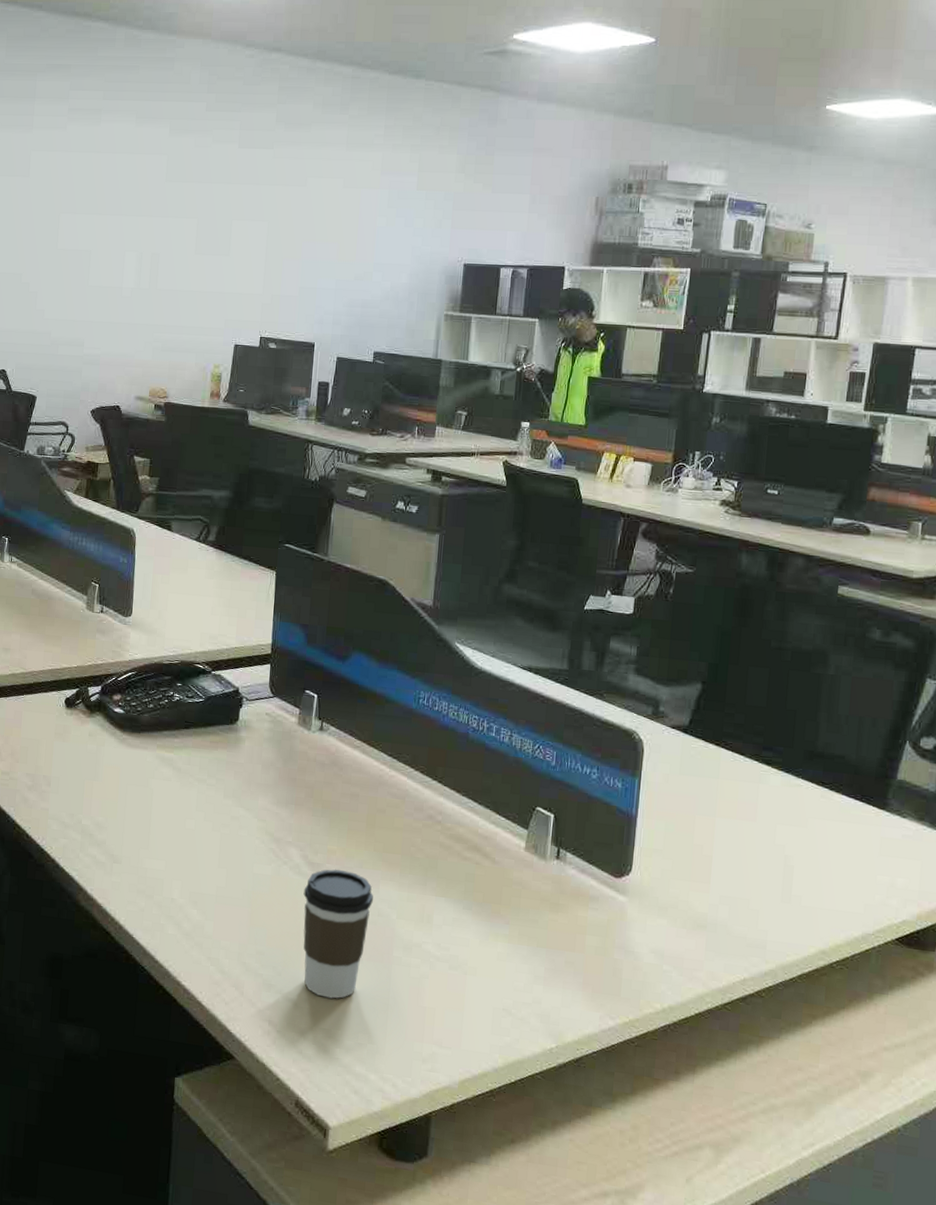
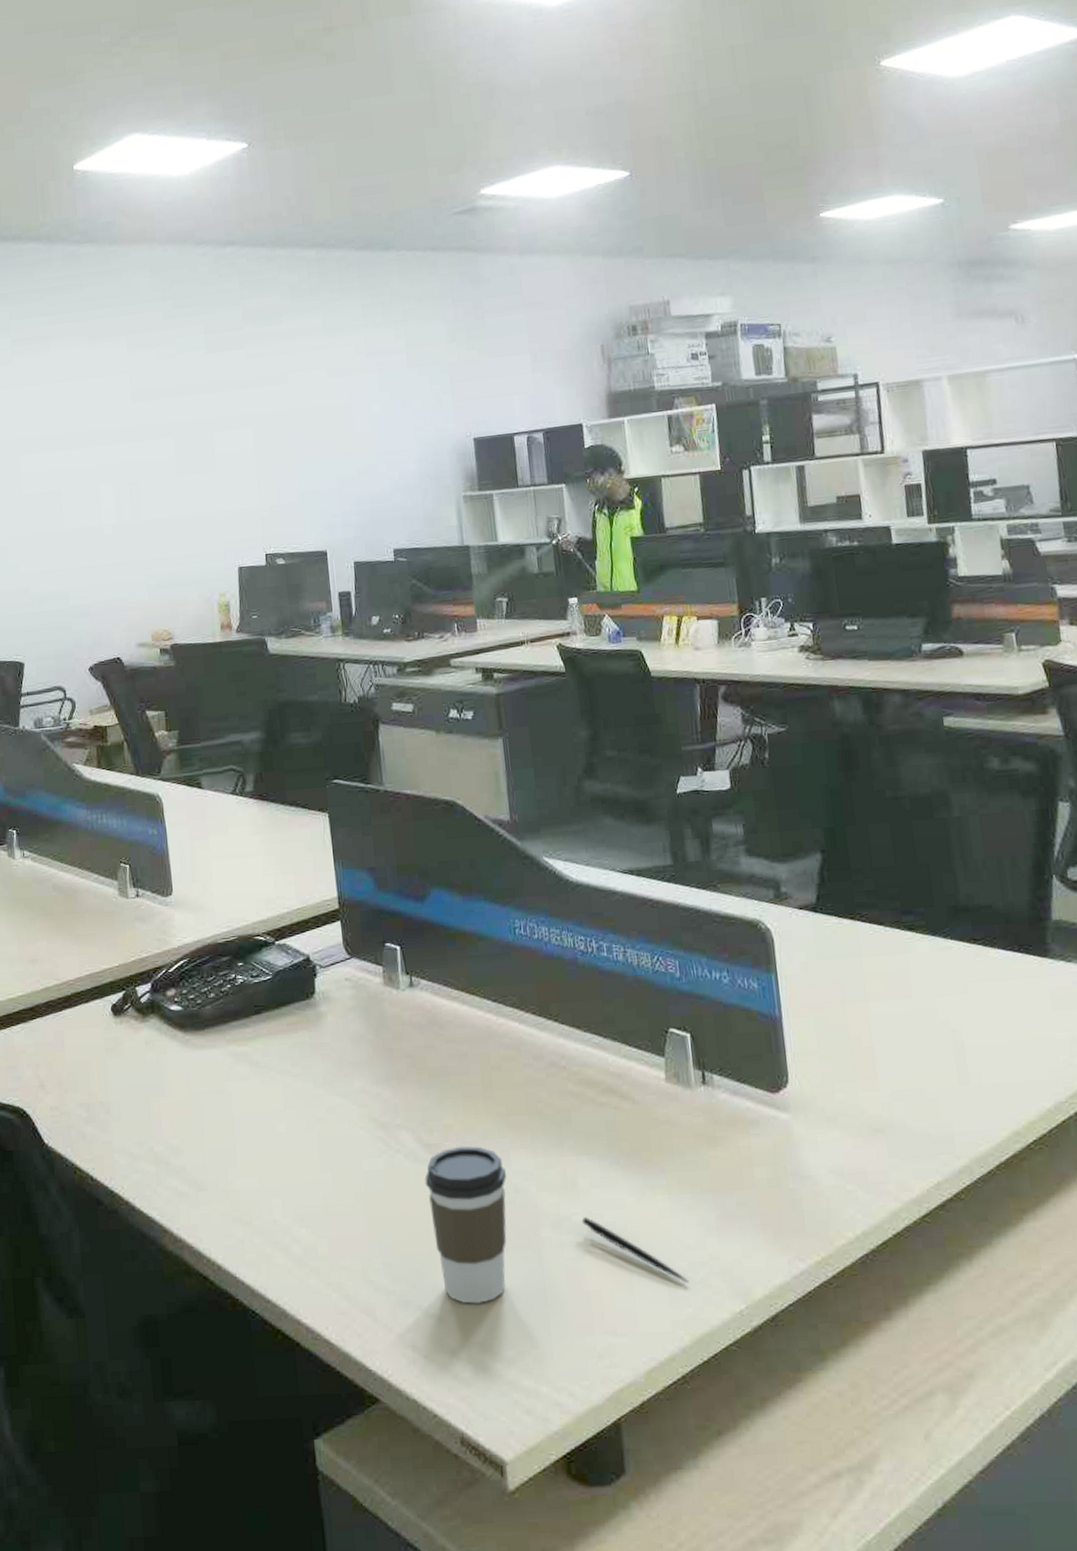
pen: none [430,947,512,1017] -> present [581,1217,689,1282]

